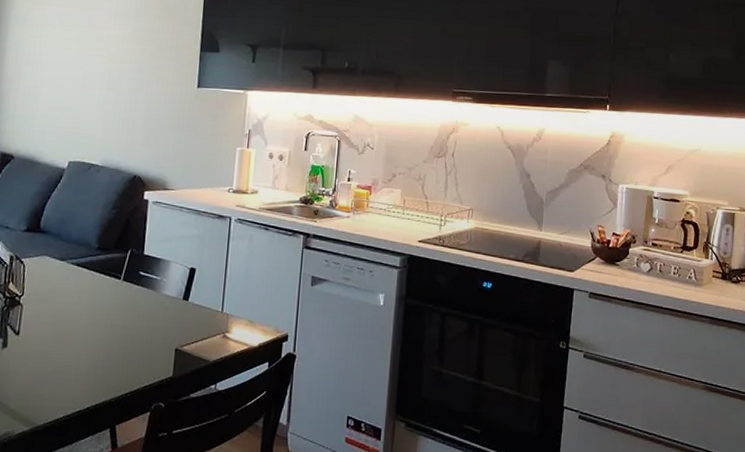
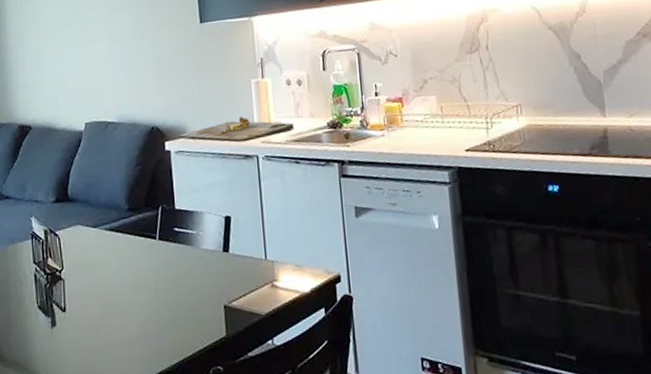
cutting board: none [159,180,270,202] -> present [179,117,295,142]

